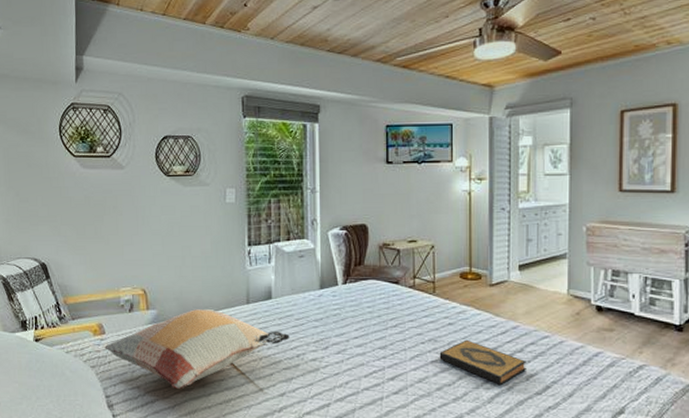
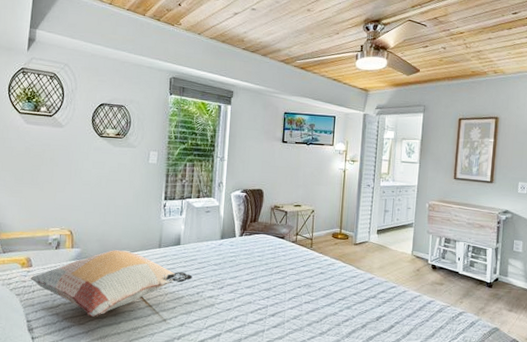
hardback book: present [439,339,526,385] -> none [311,286,378,323]

